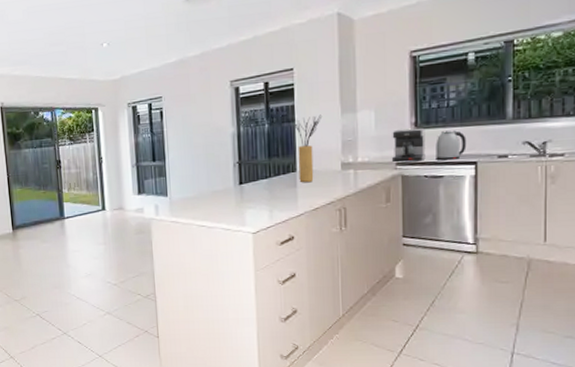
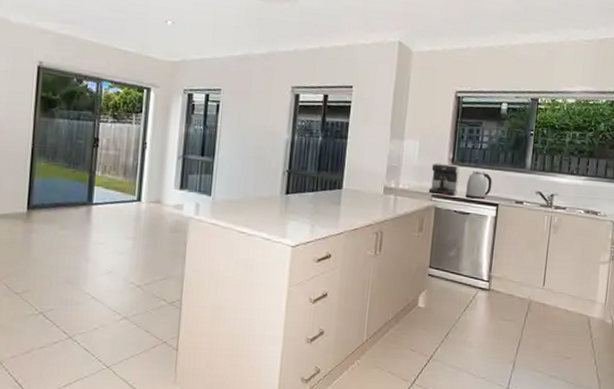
vase: present [294,114,323,183] -> none [343,136,373,202]

